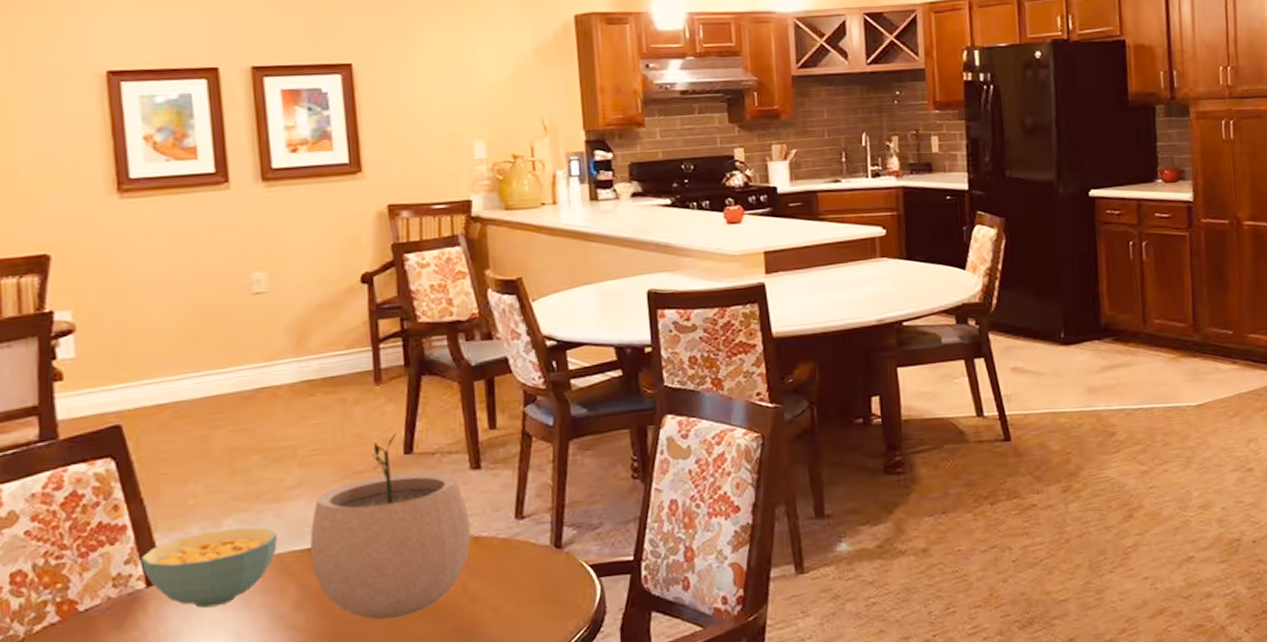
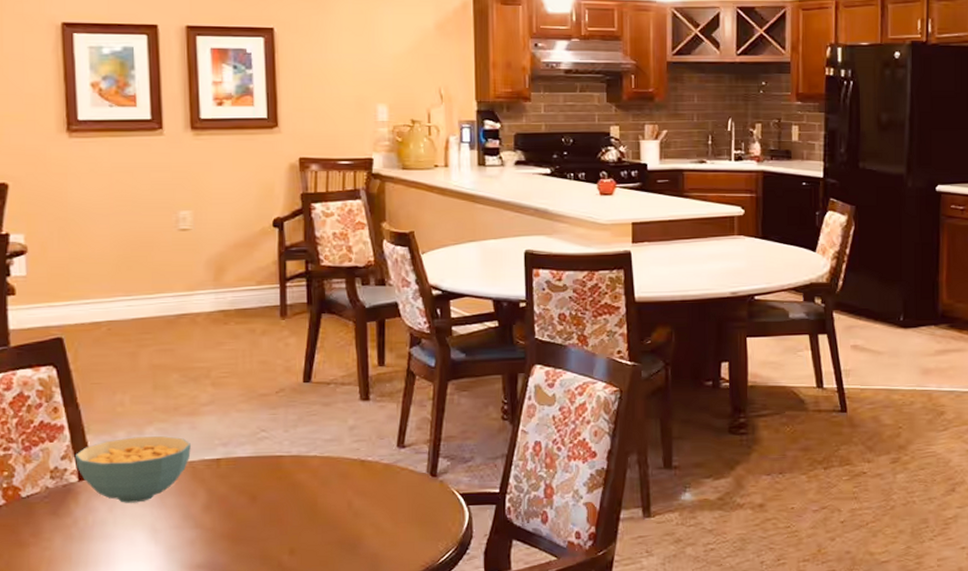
plant pot: present [310,433,471,620] -> none [219,363,358,527]

